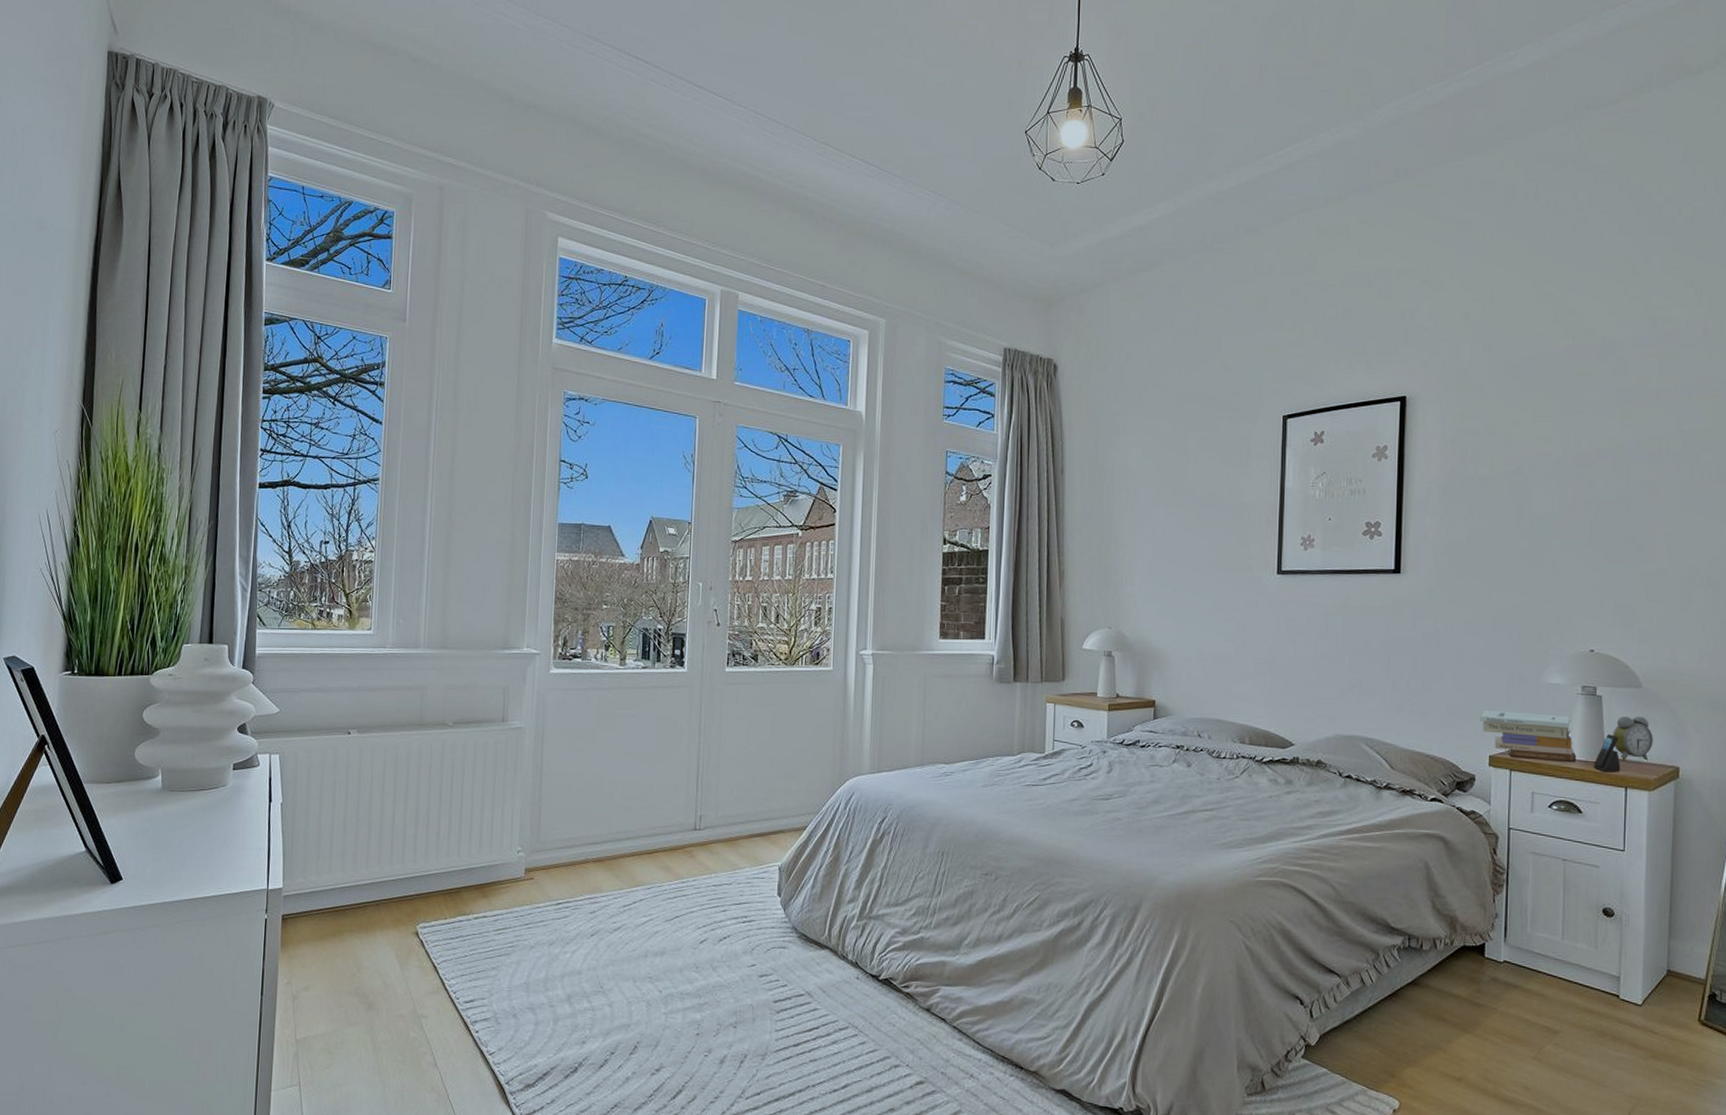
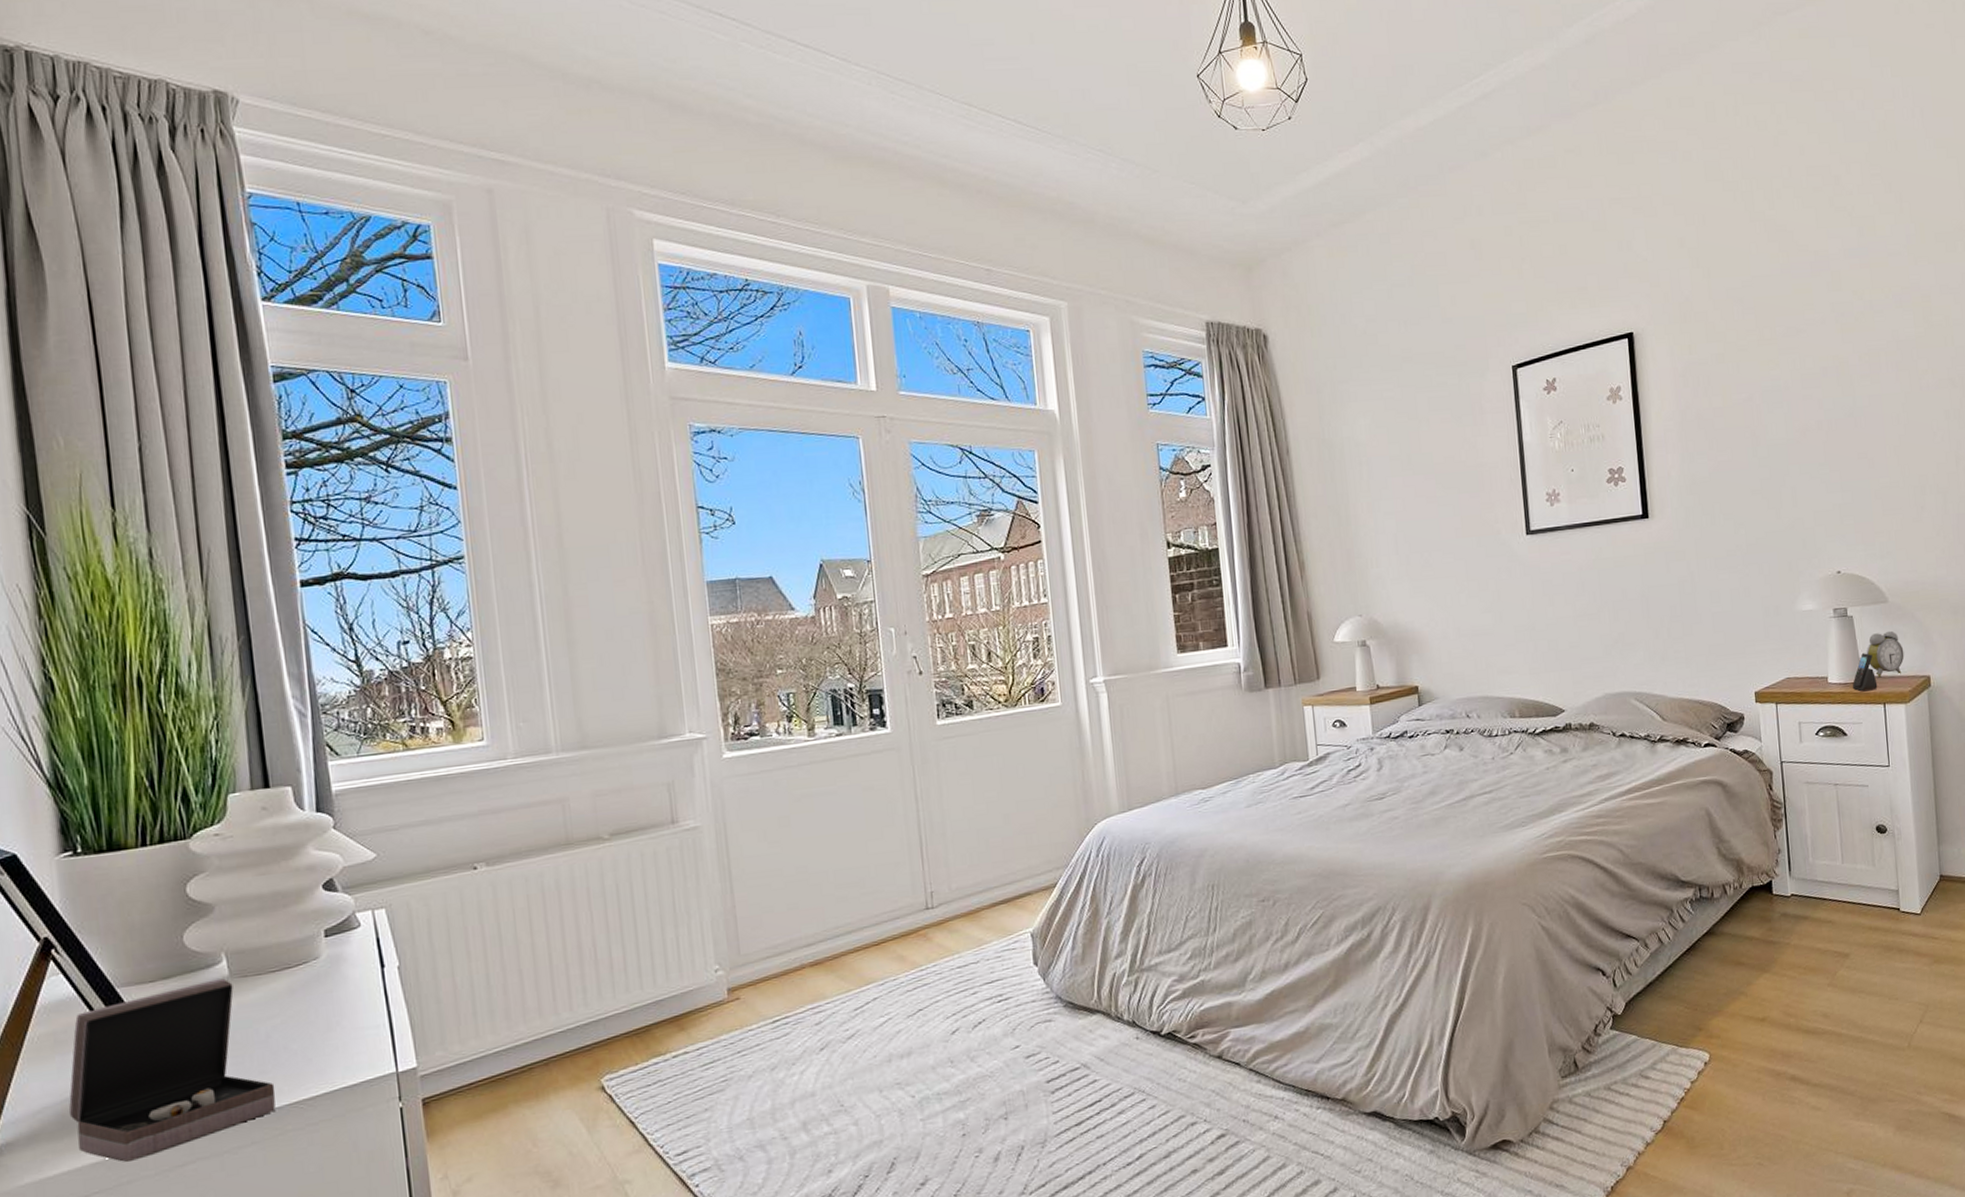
jewelry box: none [36,789,180,923] -> present [68,978,276,1163]
books: present [1479,709,1576,763] -> none [1741,640,1836,691]

